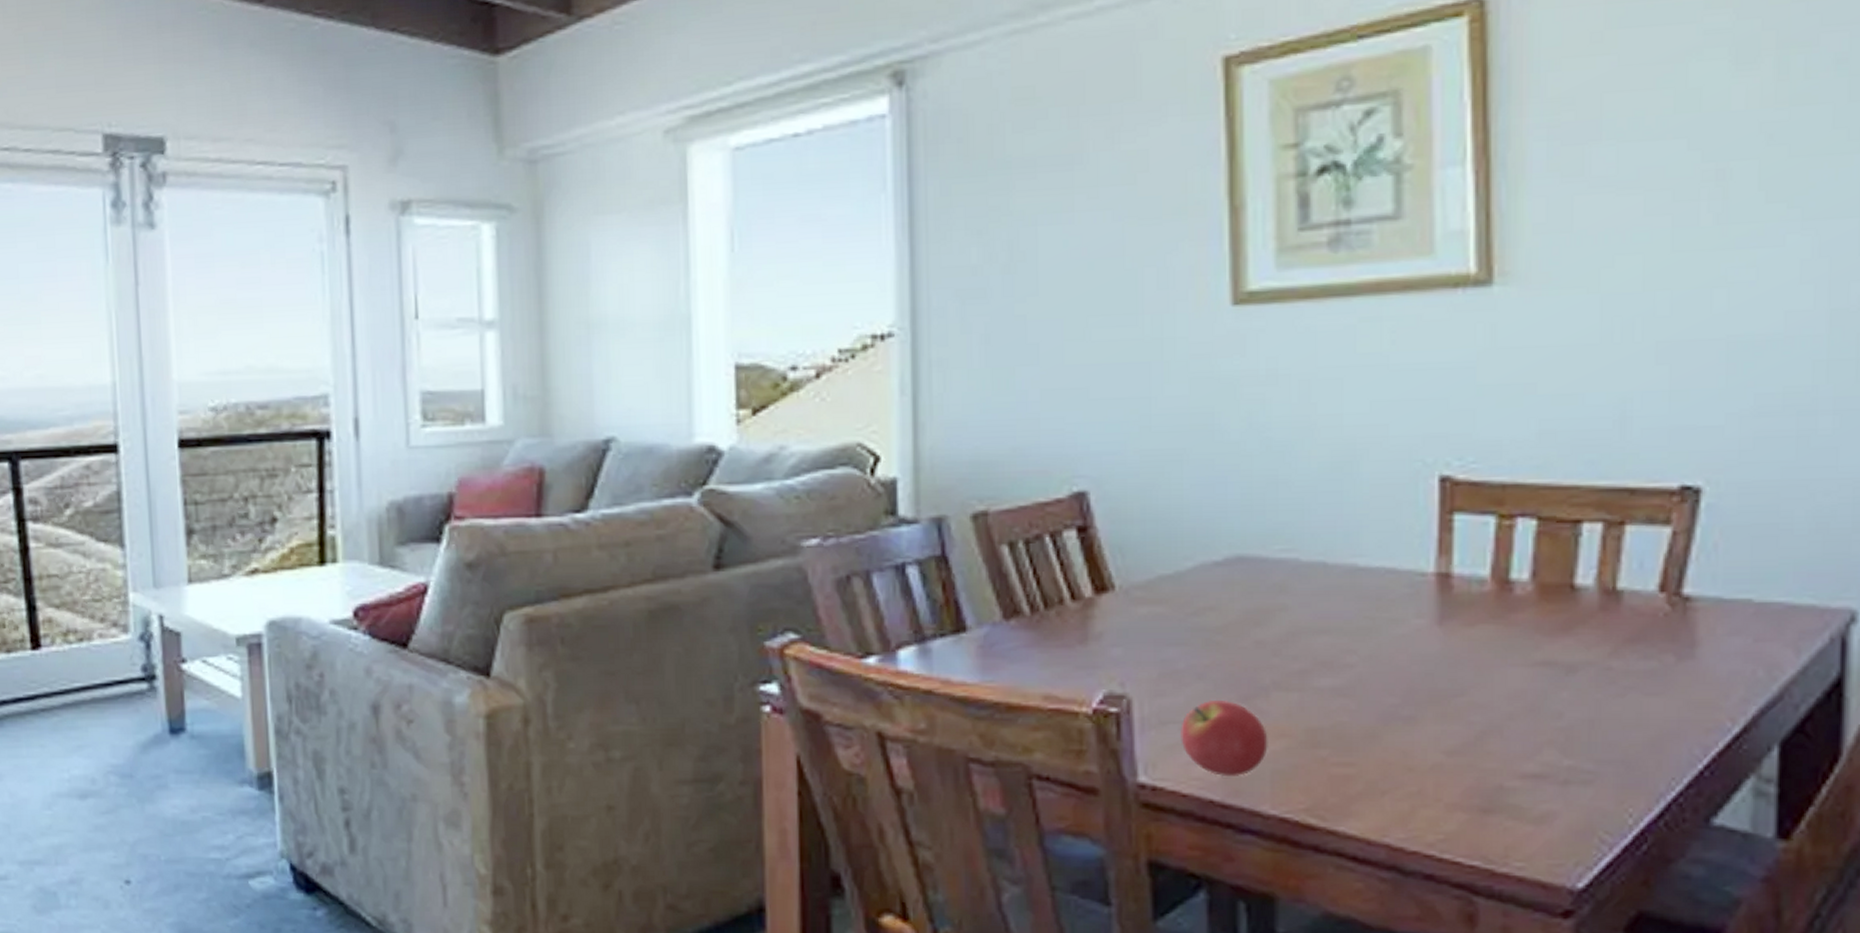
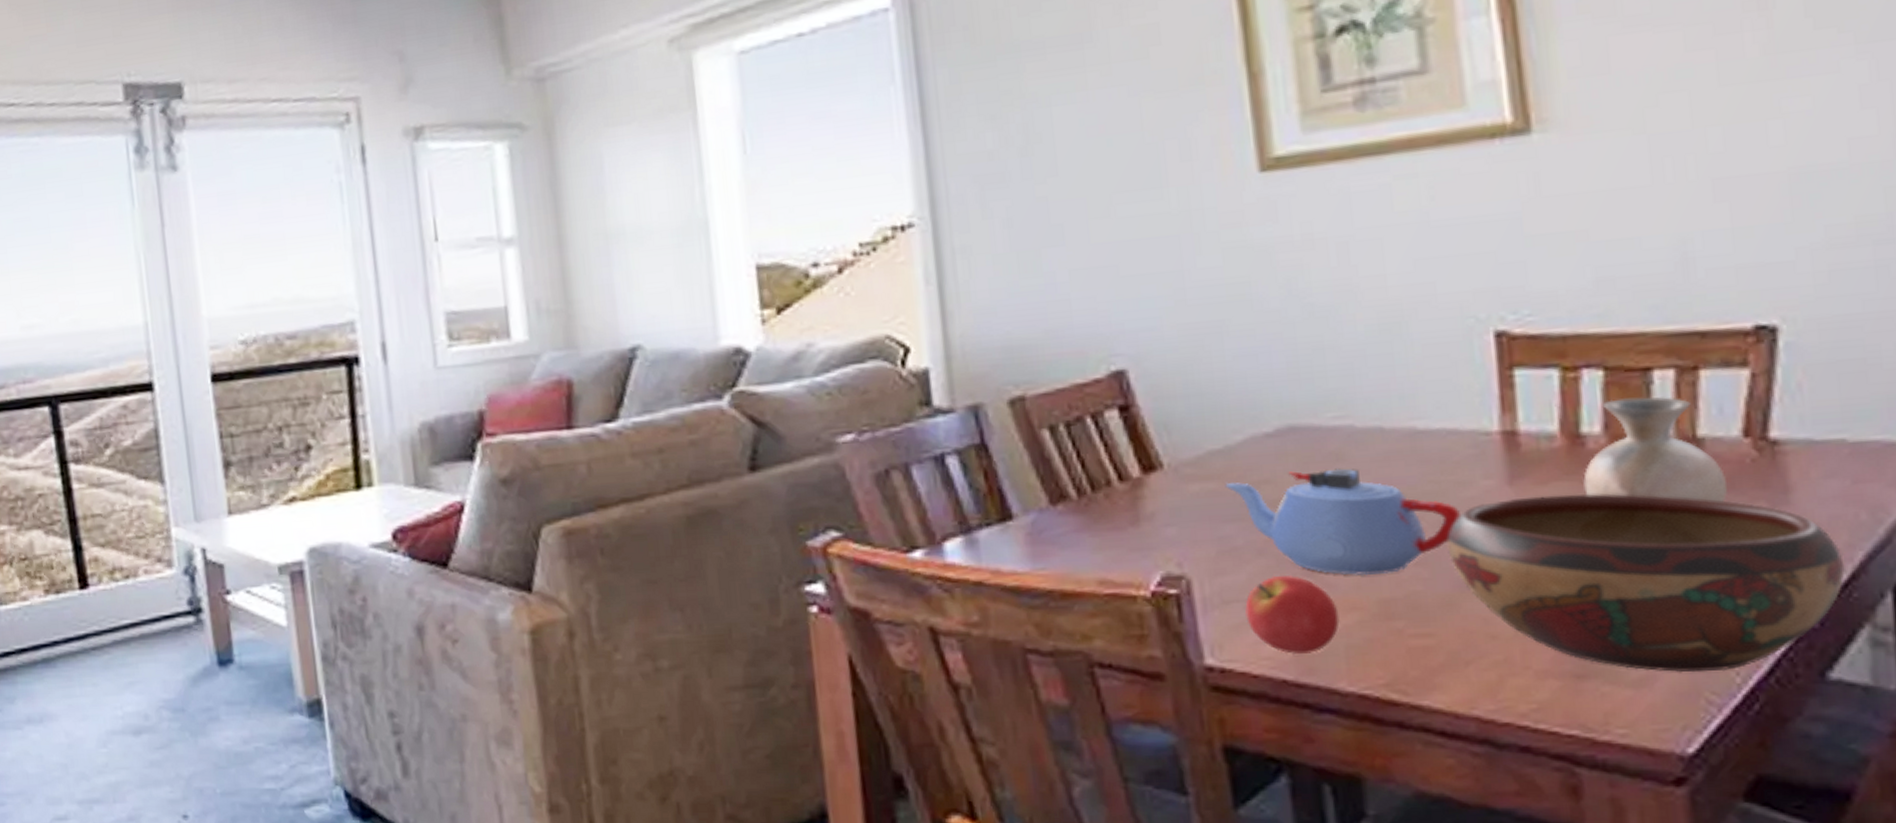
teapot: none [1172,600,1390,705] -> present [1225,468,1460,576]
decorative bowl: none [1375,637,1738,813] -> present [1447,493,1846,673]
vase: none [1508,548,1640,652] -> present [1583,397,1729,502]

